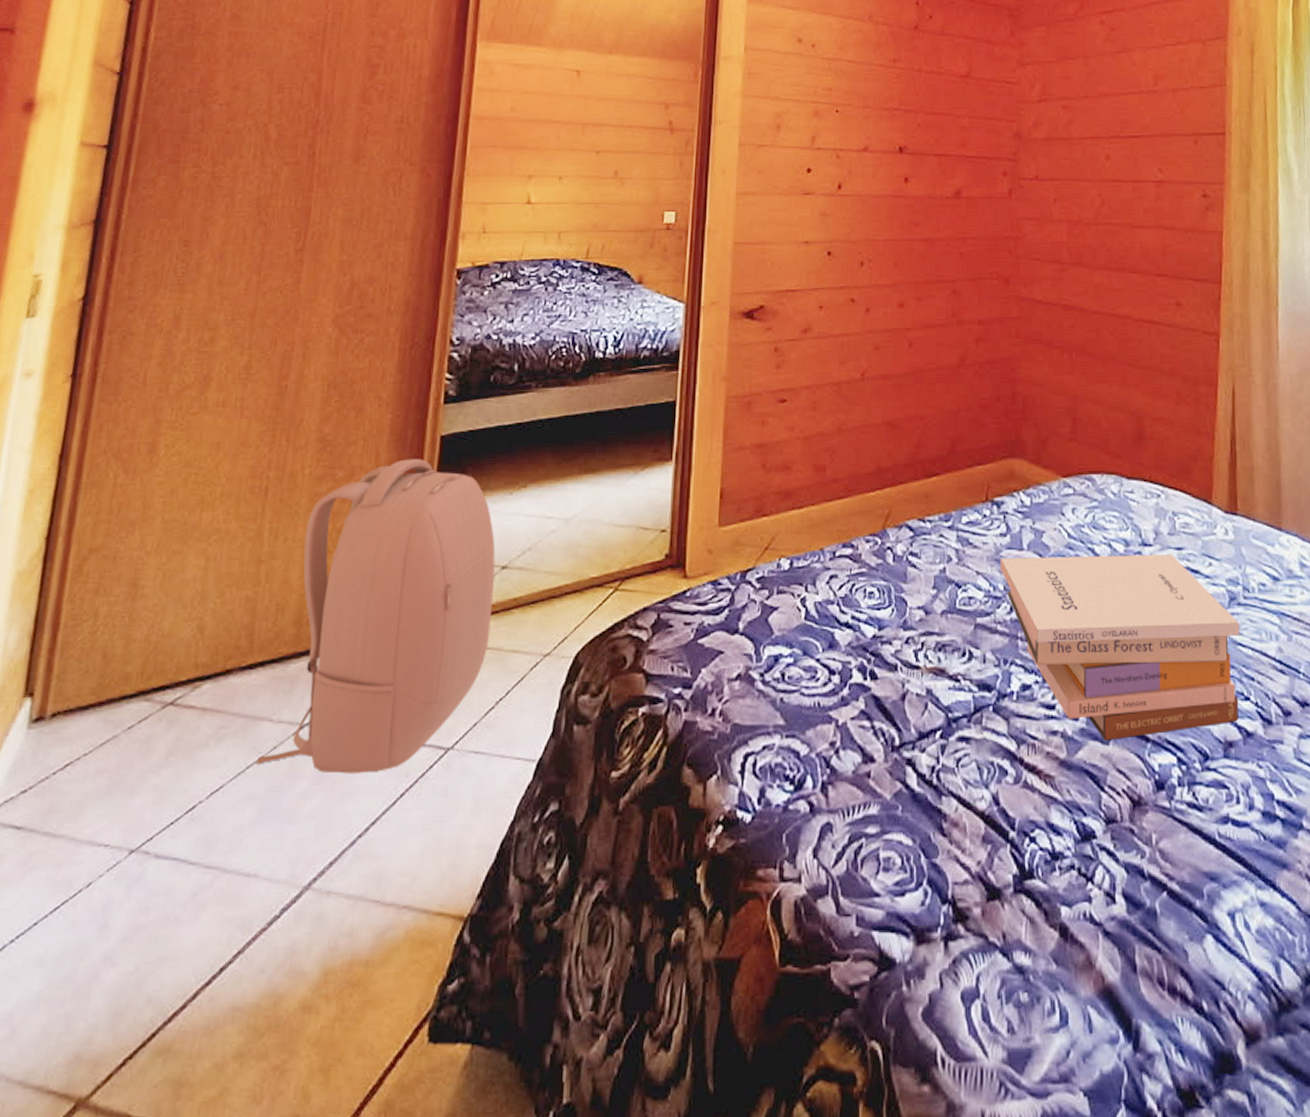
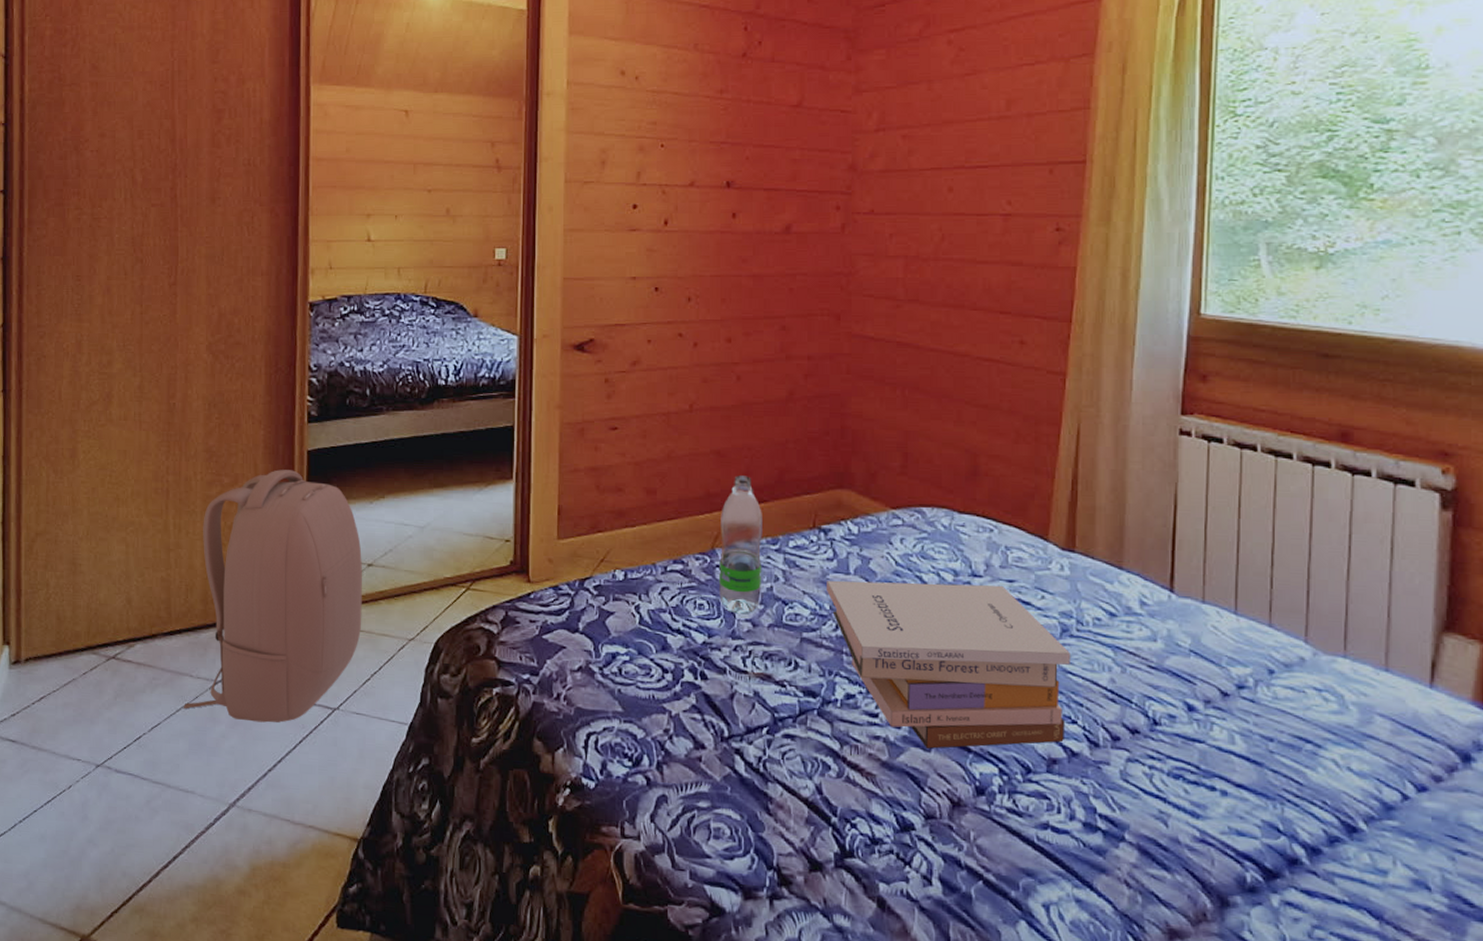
bottle: none [889,448,935,601] -> present [718,475,762,614]

